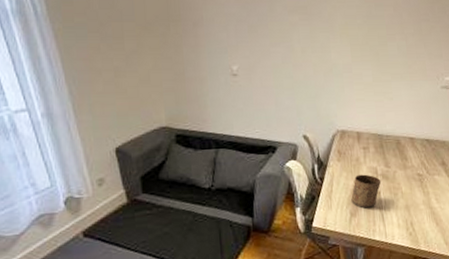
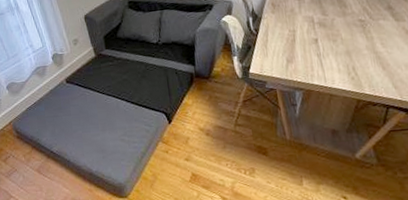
cup: present [351,174,382,208] -> none [287,23,319,55]

